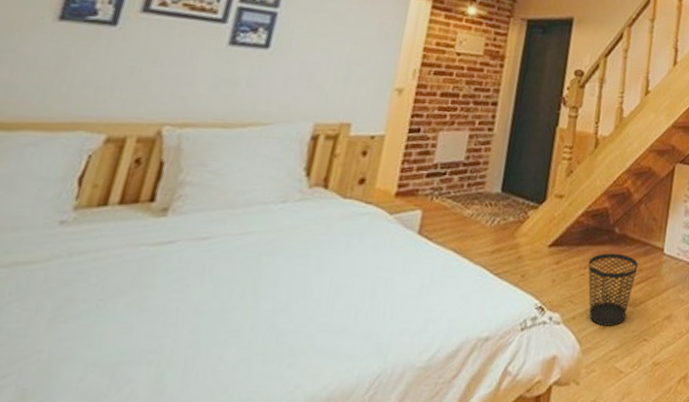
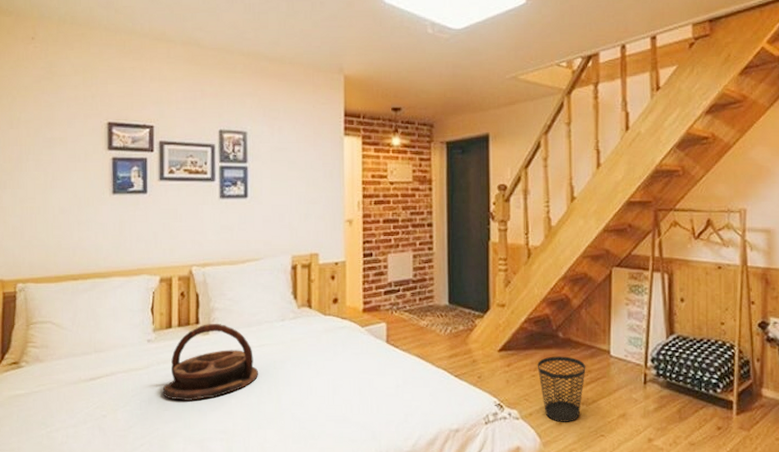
serving tray: none [65,202,233,308] -> present [162,324,259,401]

